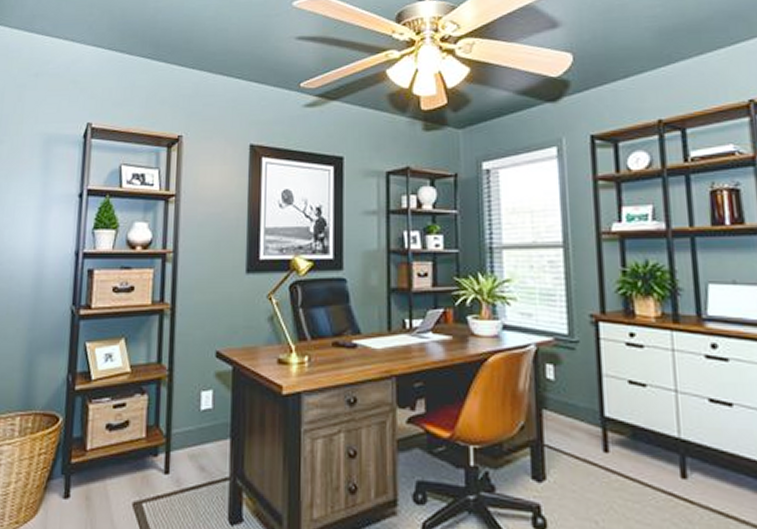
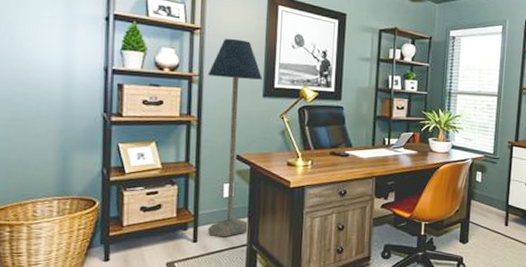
floor lamp: none [182,203,245,466] -> present [207,38,262,236]

